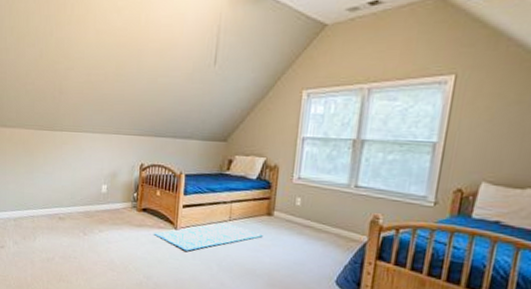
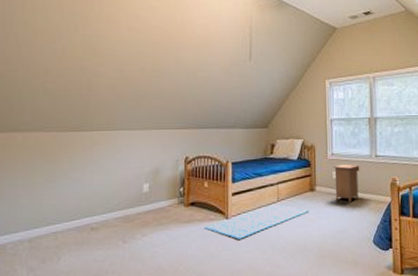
nightstand: none [295,190,332,234] -> present [333,163,360,202]

